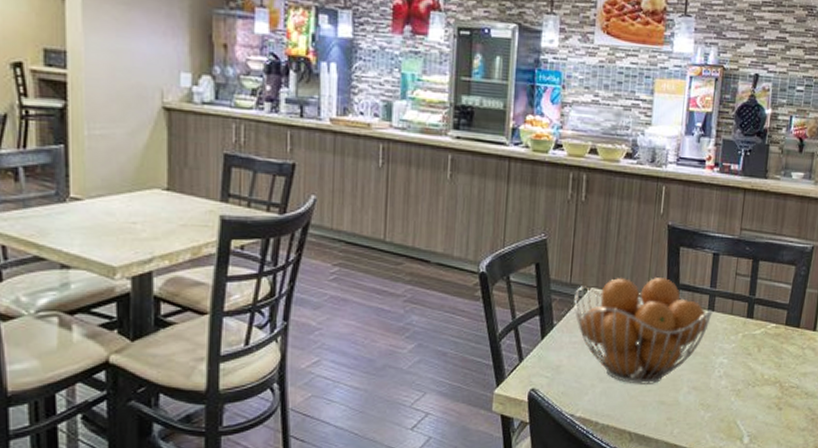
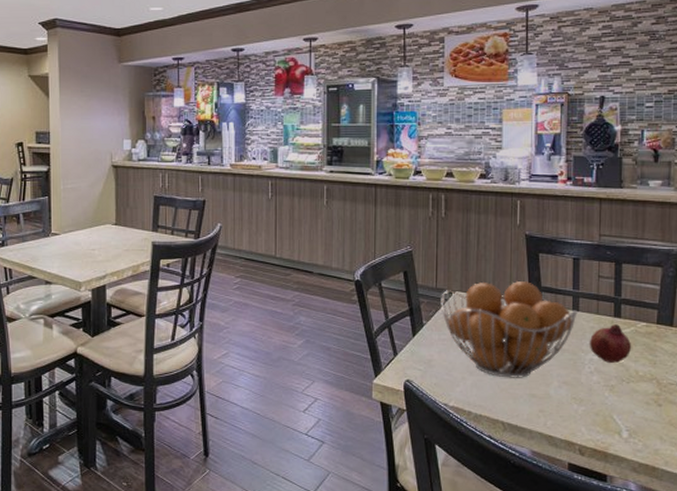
fruit: none [720,325,760,366] -> present [589,324,631,363]

